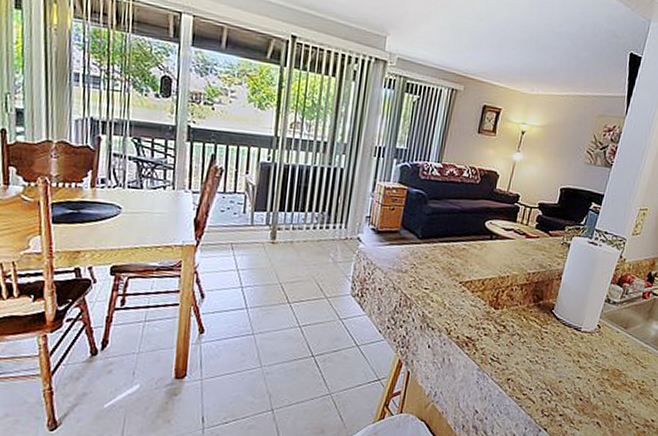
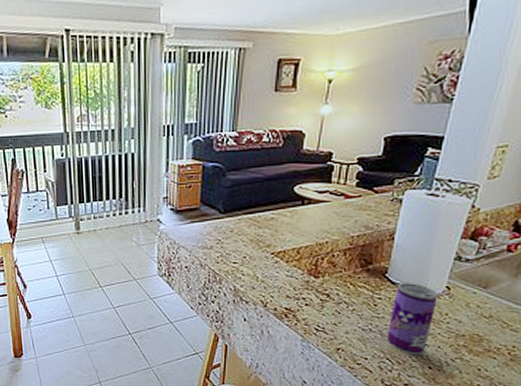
beverage can: none [548,319,591,387] -> present [386,283,438,355]

